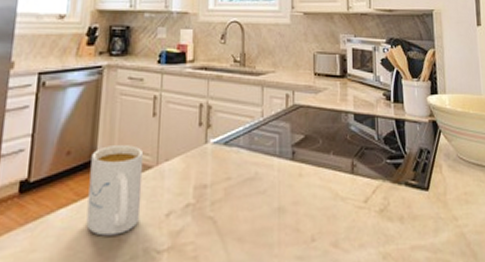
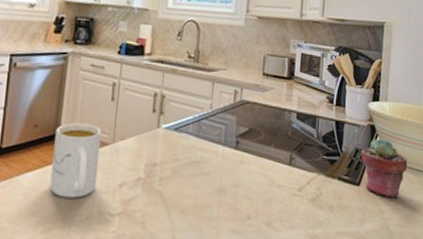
potted succulent: none [426,134,476,202] -> present [361,138,408,199]

